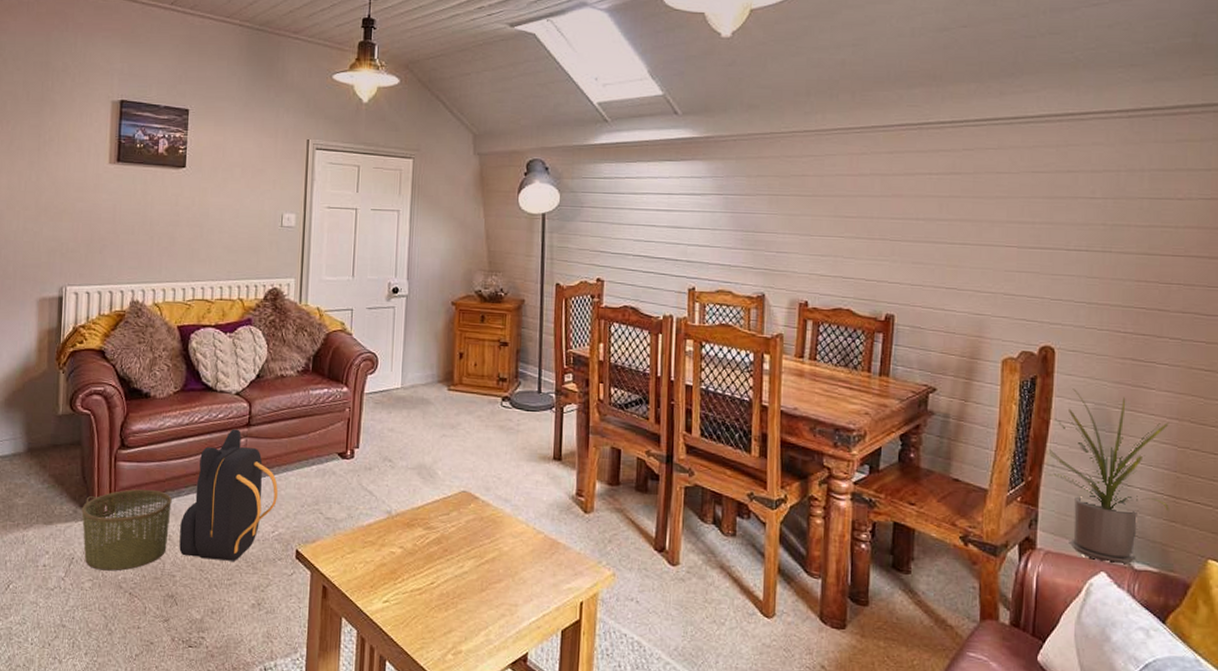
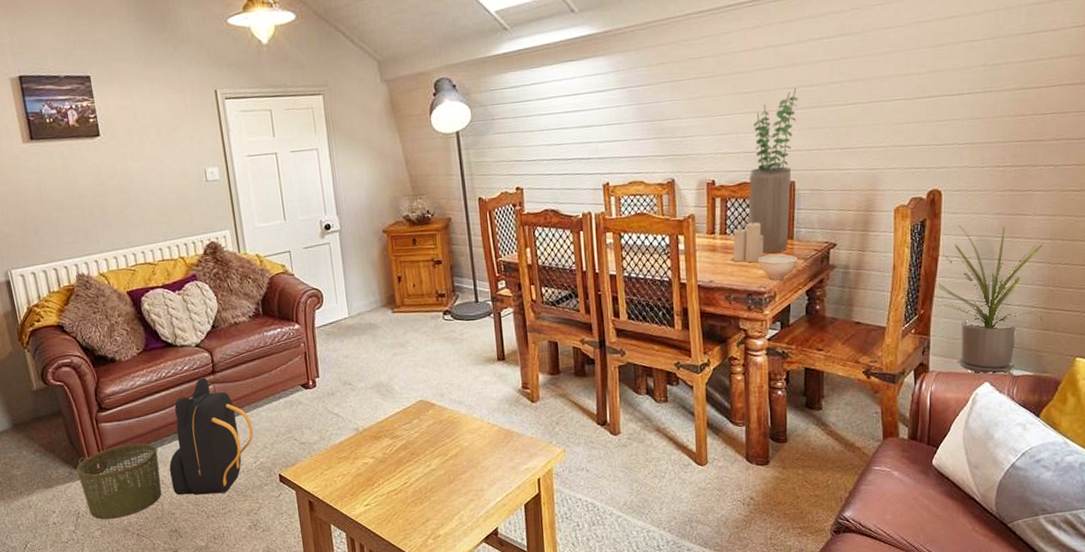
candle: none [820,349,857,396] -> present [731,219,764,263]
vase: none [841,219,903,389] -> present [748,88,798,254]
bowl: none [849,389,892,419] -> present [758,254,797,281]

